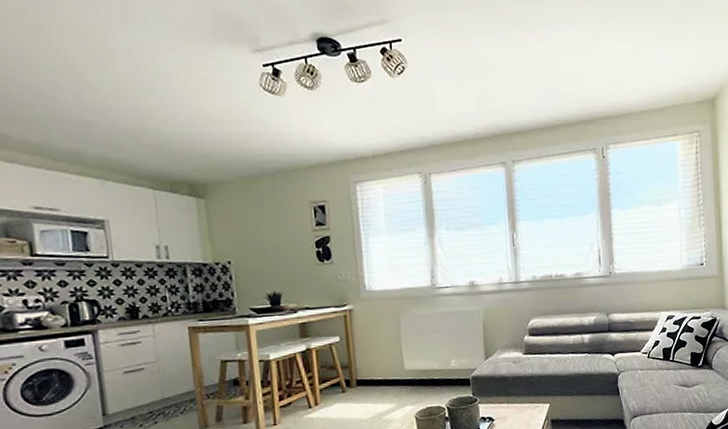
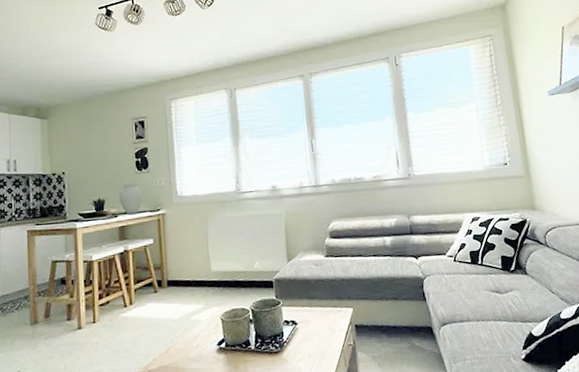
vase: none [298,276,326,311] -> present [119,183,143,215]

